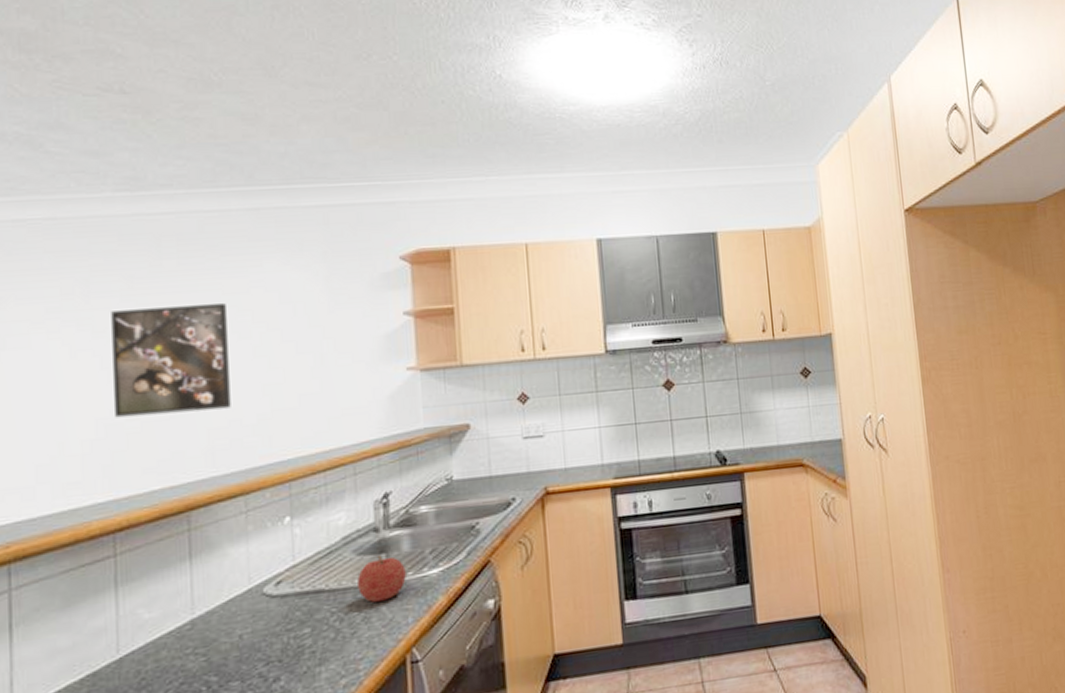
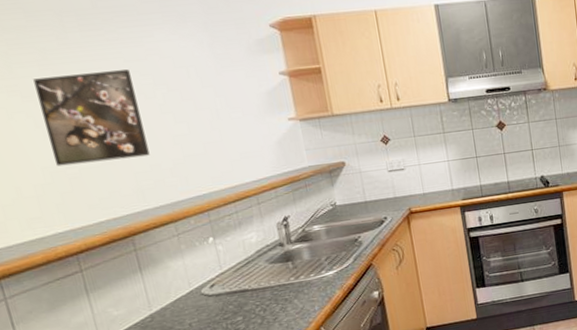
fruit: present [356,554,406,602] -> none [272,262,310,297]

